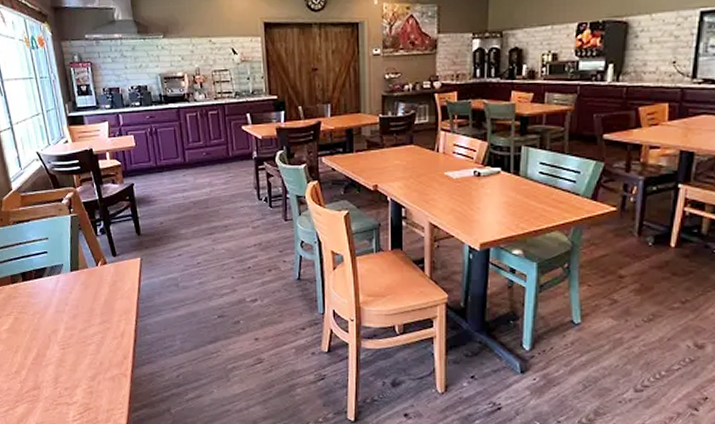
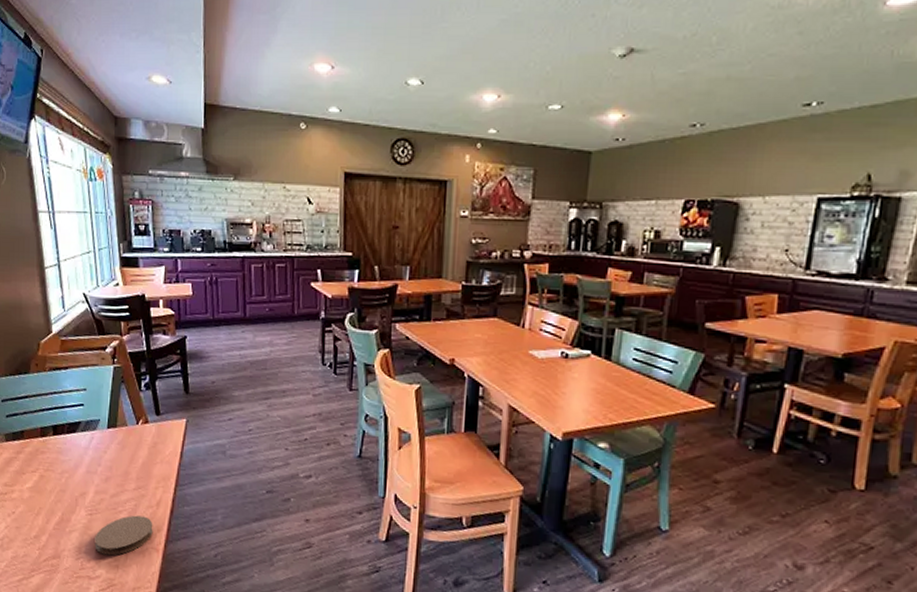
coaster: none [69,346,120,383] -> present [95,515,153,556]

